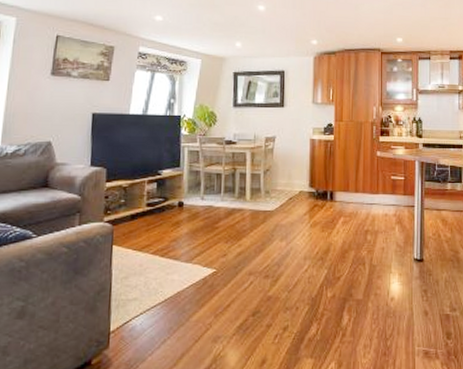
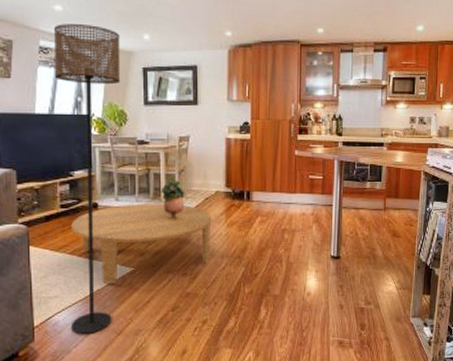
floor lamp: none [148,32,214,341] -> present [54,24,121,335]
coffee table: none [156,203,295,287] -> present [71,203,212,285]
potted plant: none [246,176,269,221] -> present [161,176,185,221]

